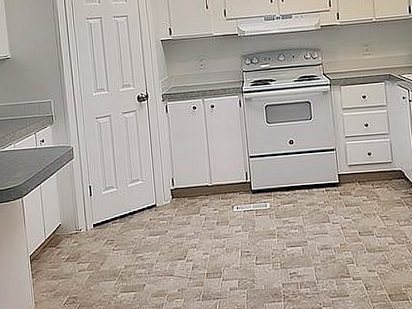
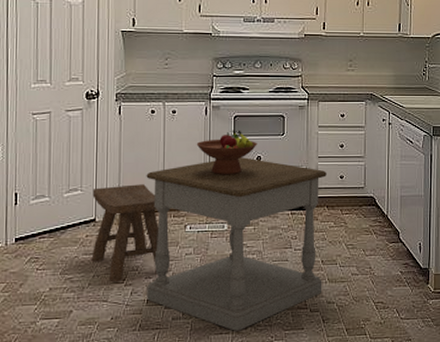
stool: none [151,172,222,259] -> present [91,184,168,283]
side table: none [194,142,363,299] -> present [146,157,327,331]
fruit bowl: none [234,118,289,160] -> present [196,130,257,175]

